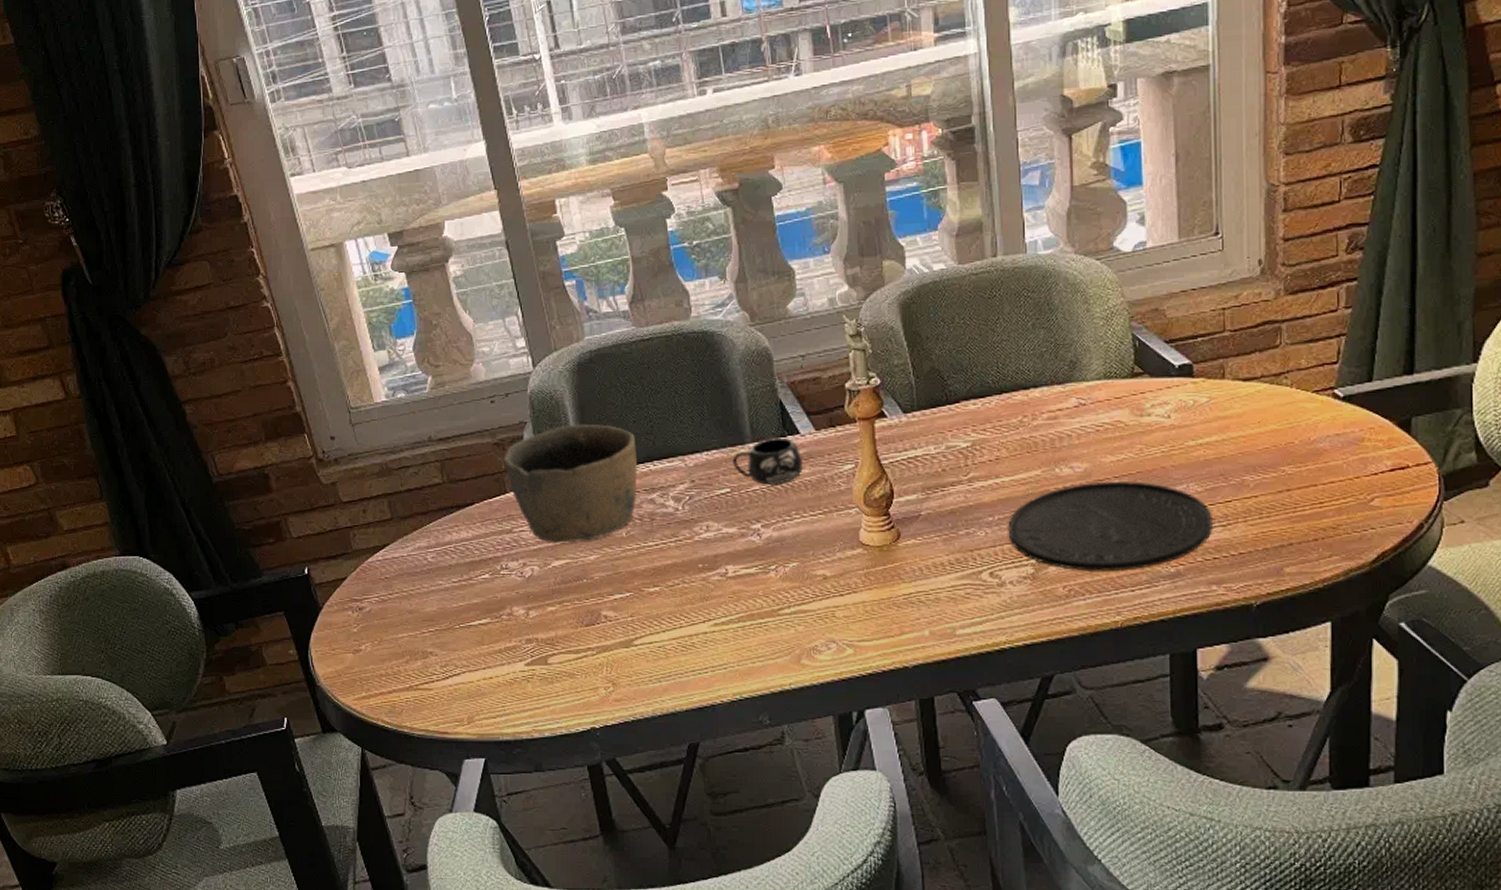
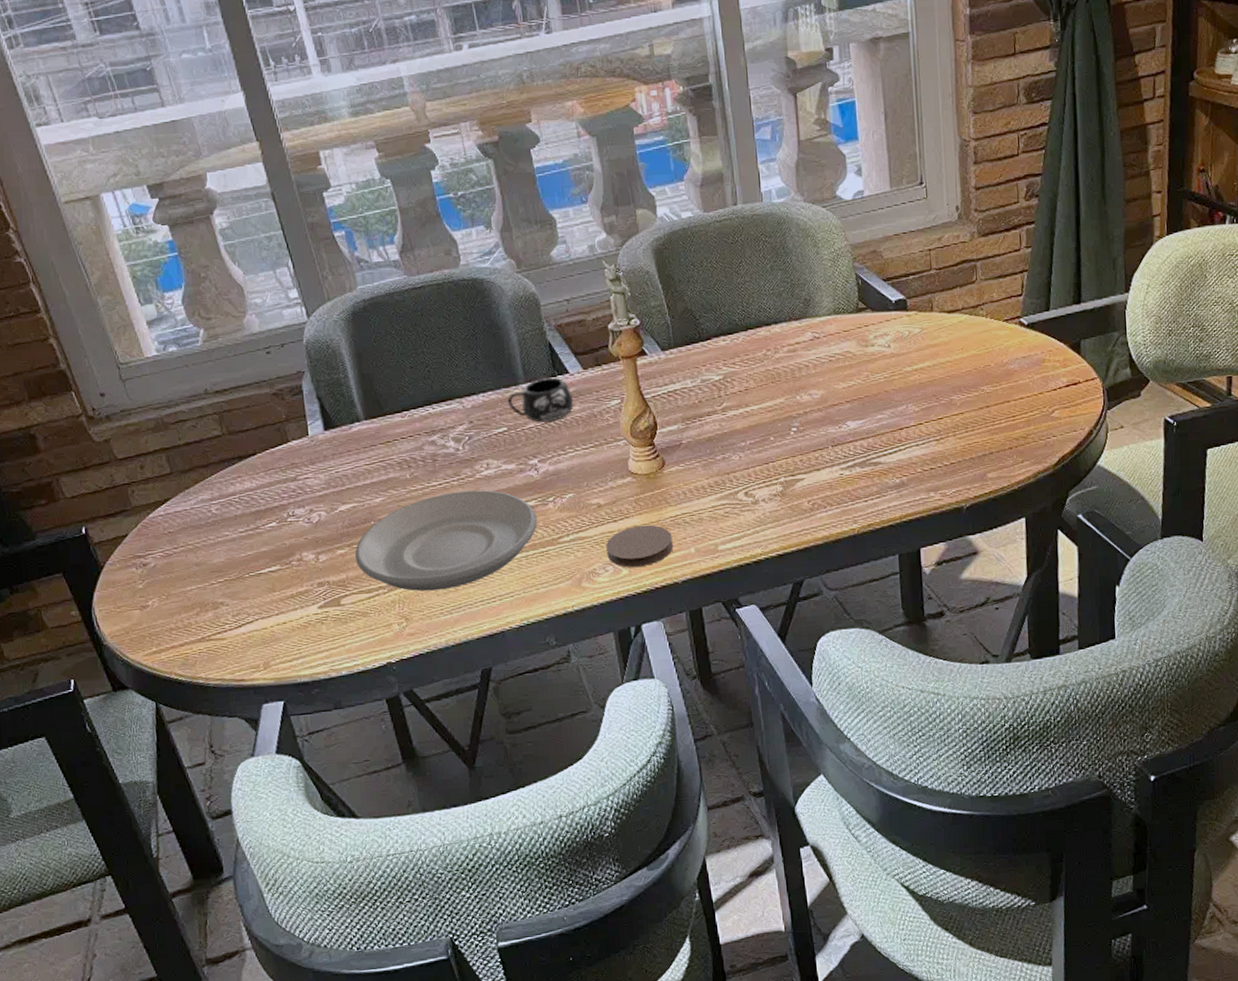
bowl: present [504,424,638,543] -> none [283,371,419,488]
plate: none [566,552,757,656] -> present [355,490,537,592]
coaster: none [830,601,906,646] -> present [606,525,674,567]
plate: present [1008,481,1213,571] -> none [758,405,929,486]

